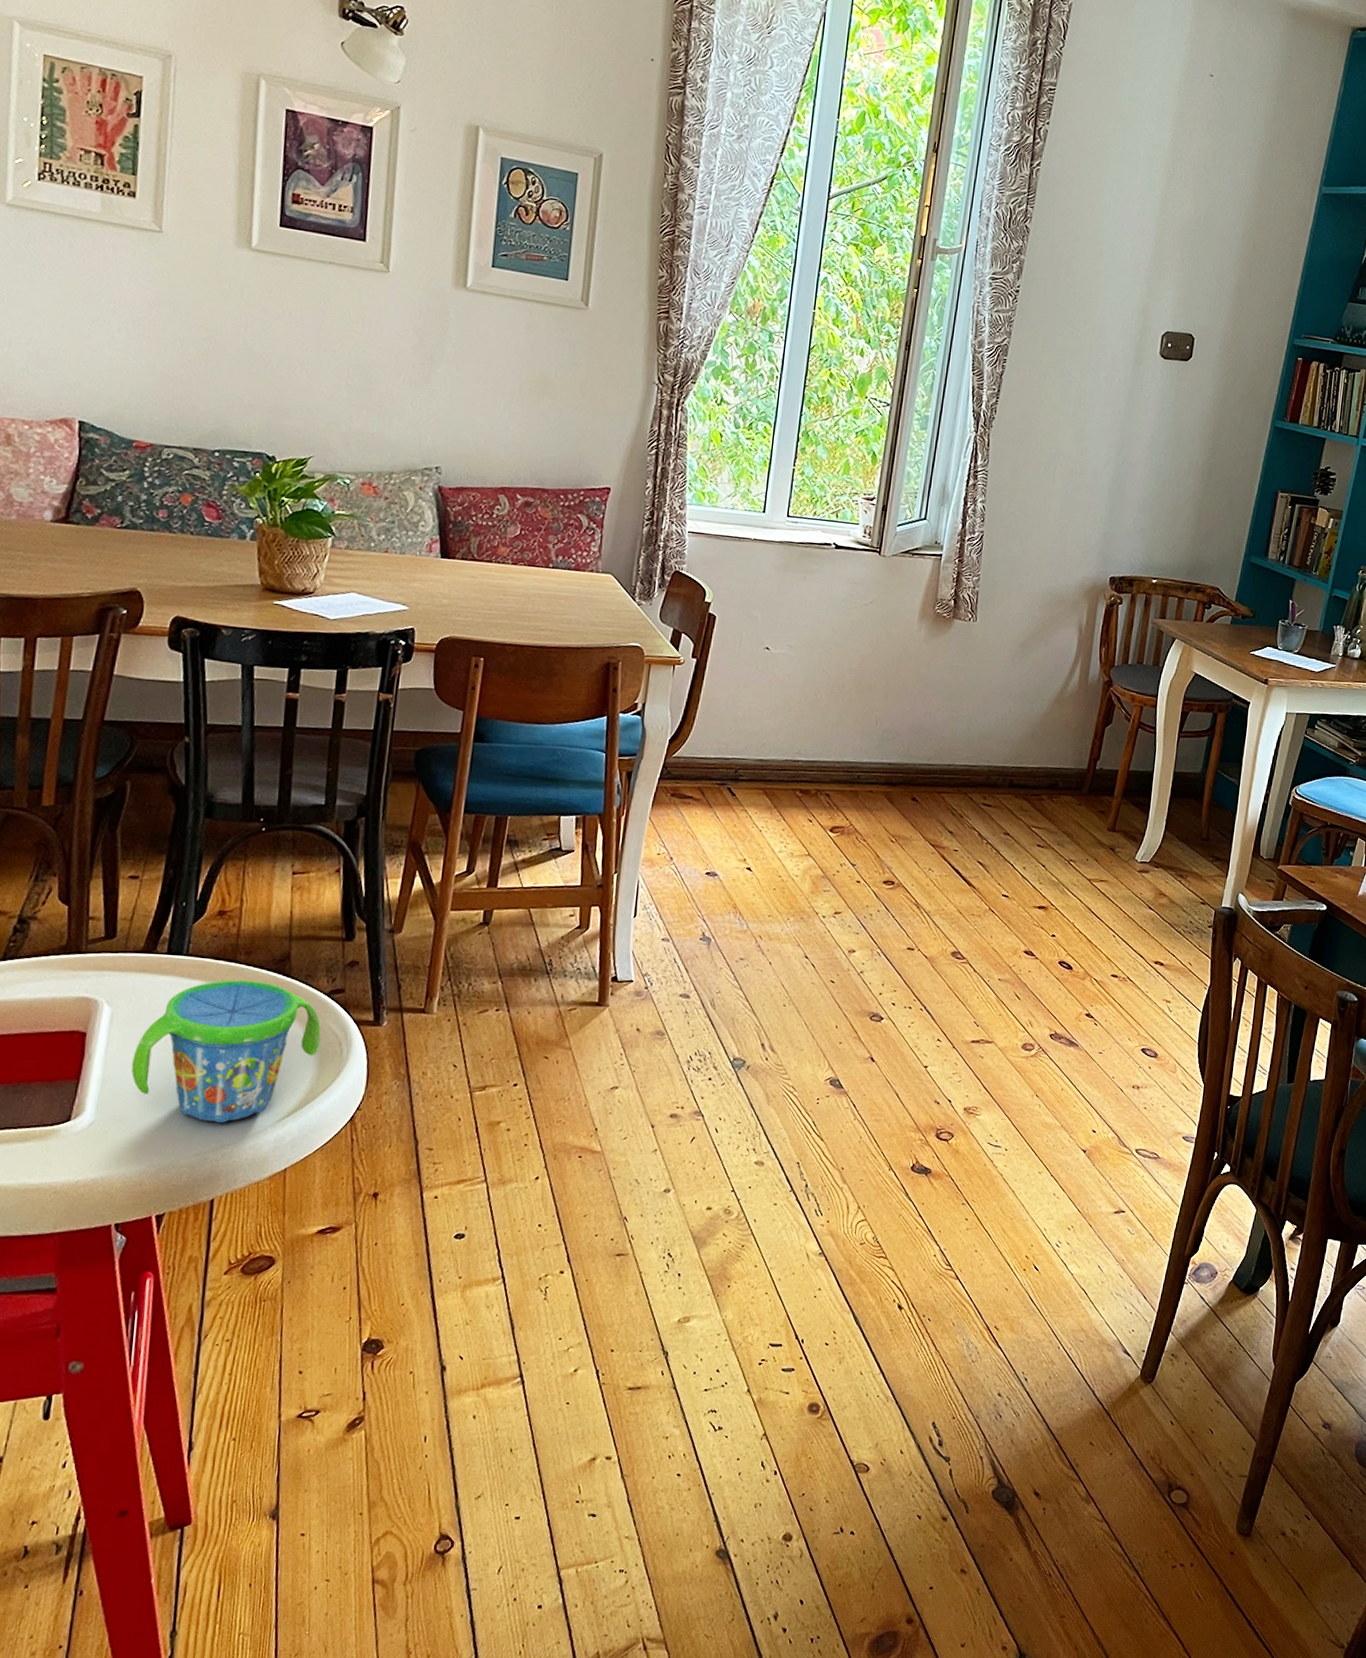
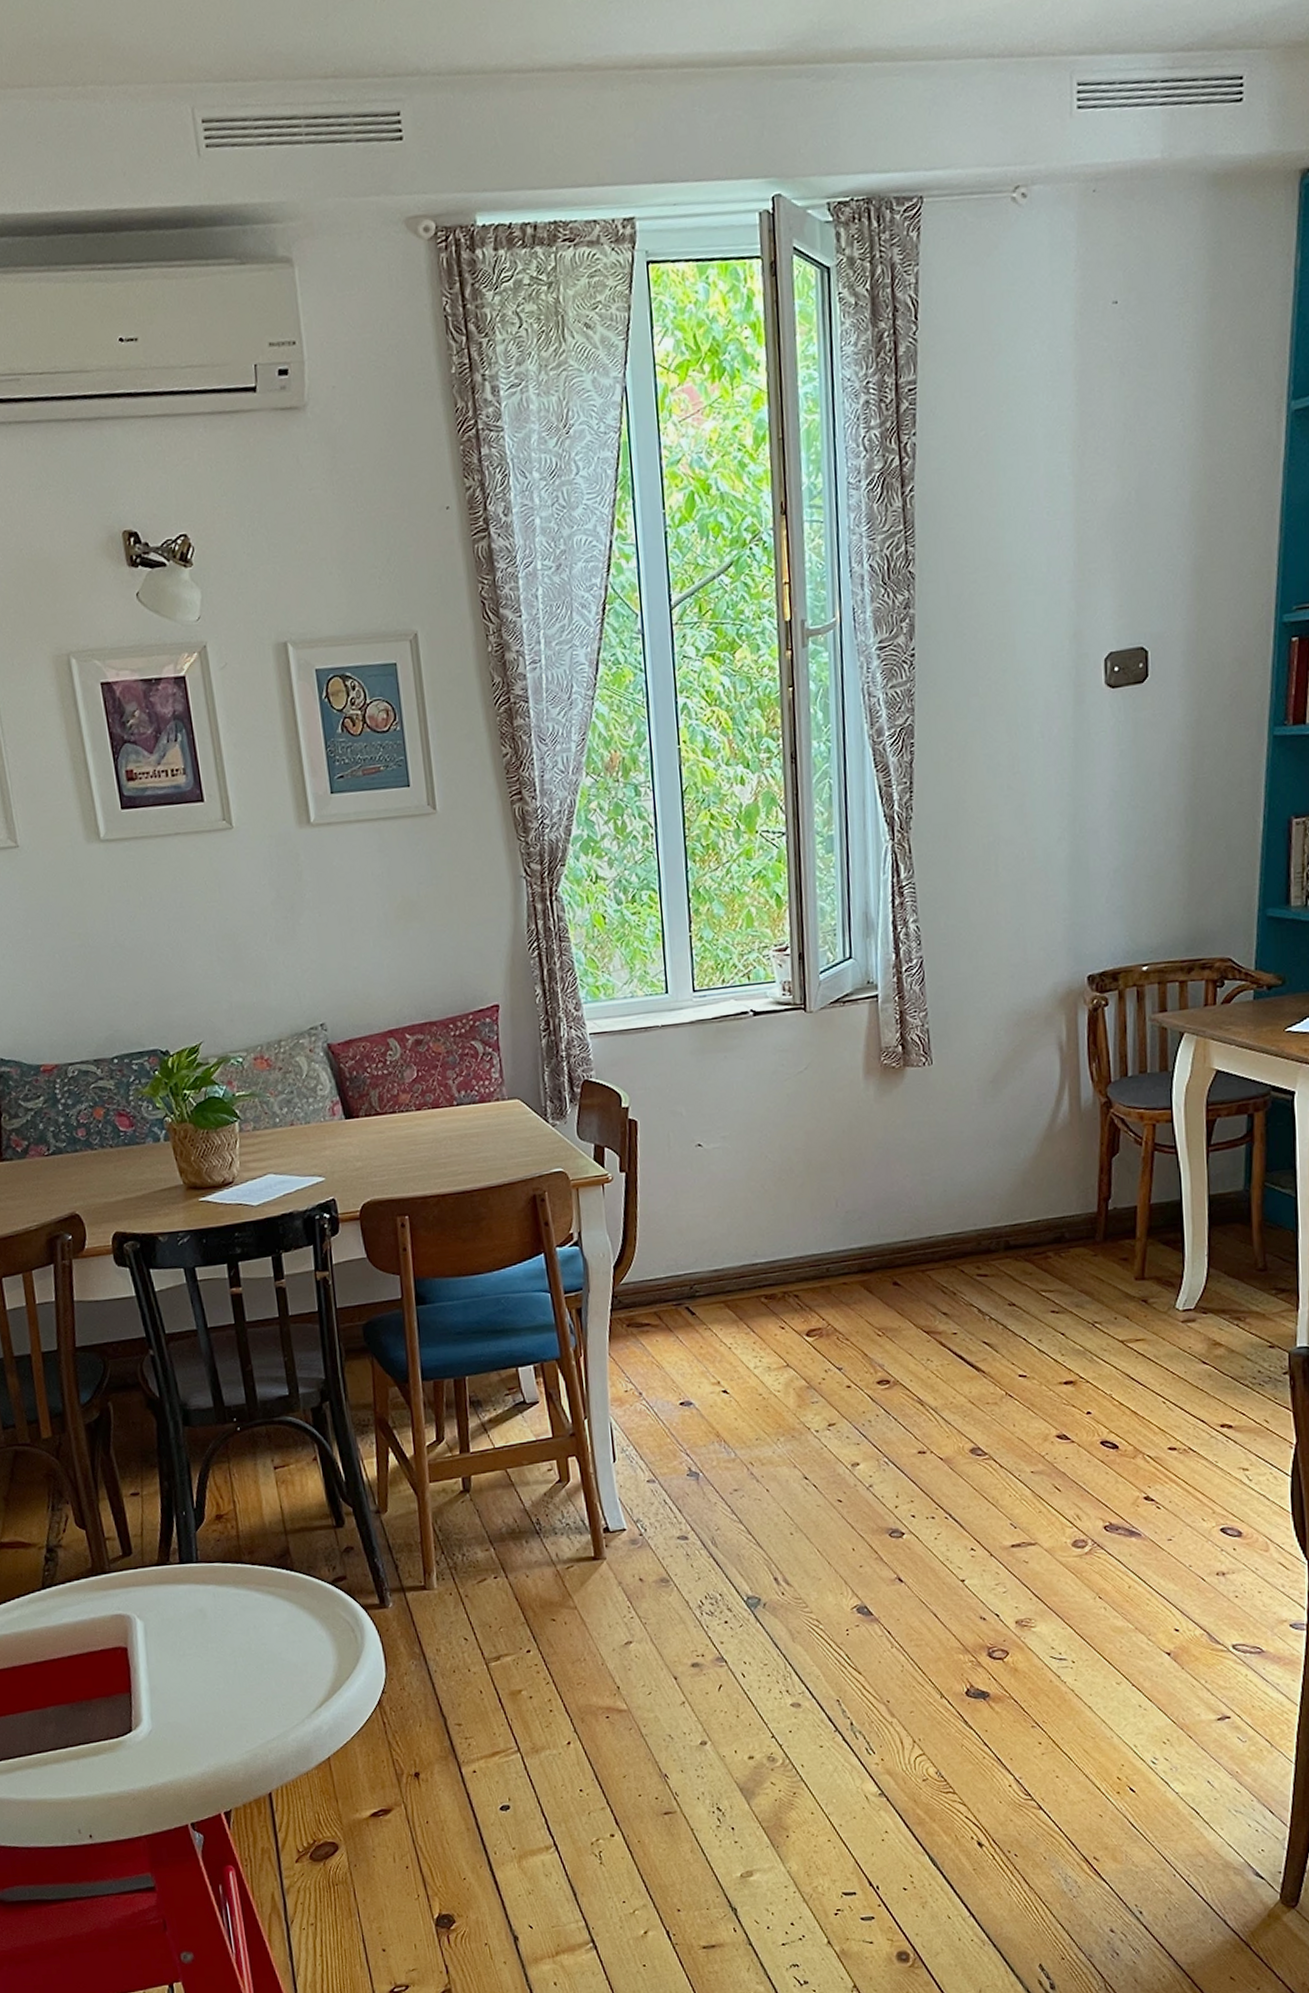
snack cup: present [131,979,321,1123] -> none [171,1578,335,1719]

